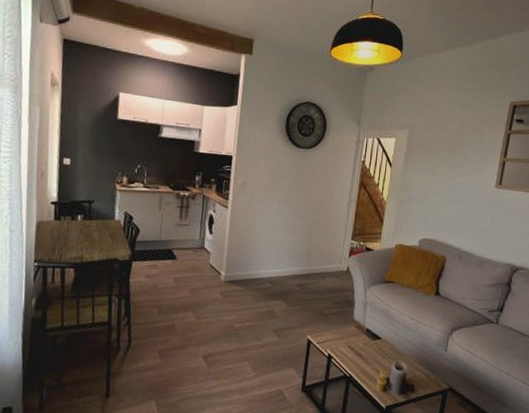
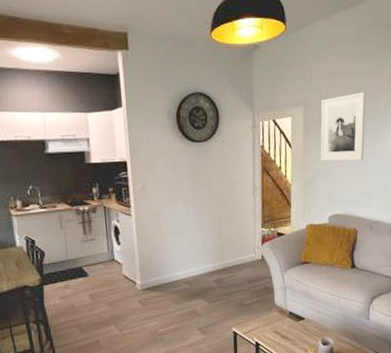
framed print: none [418,124,471,190] -> present [320,92,366,162]

